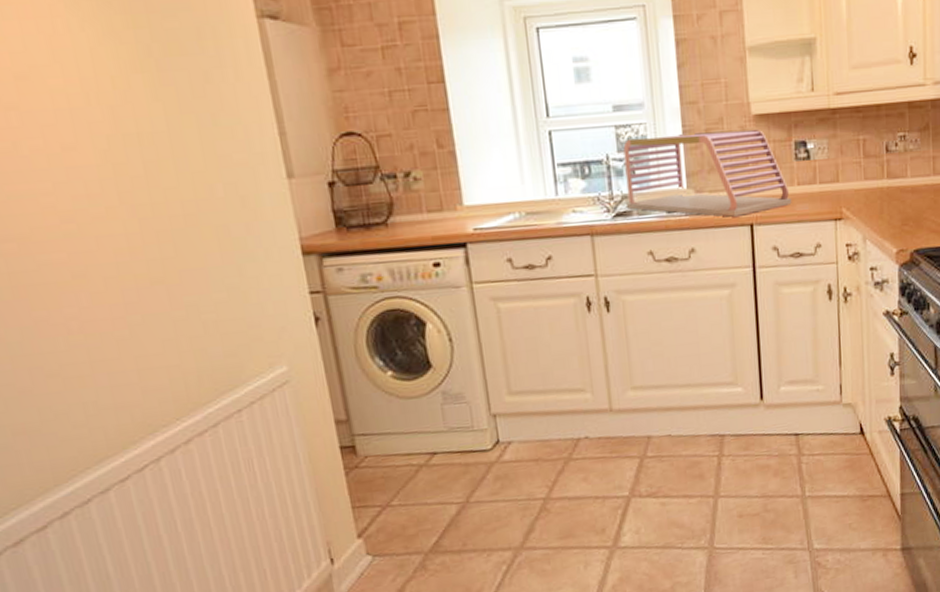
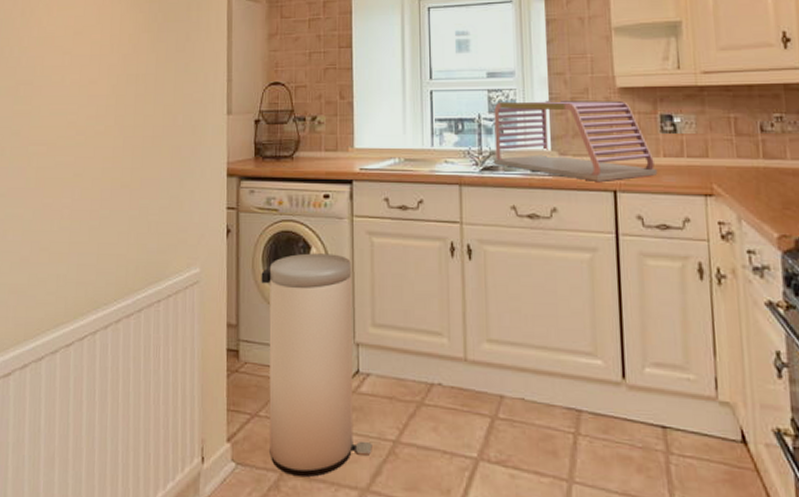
pedal bin: none [368,327,523,553] -> present [261,253,372,477]

